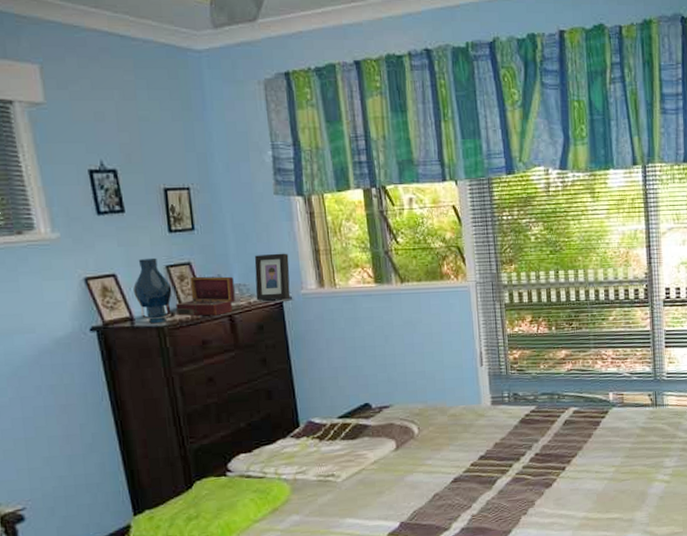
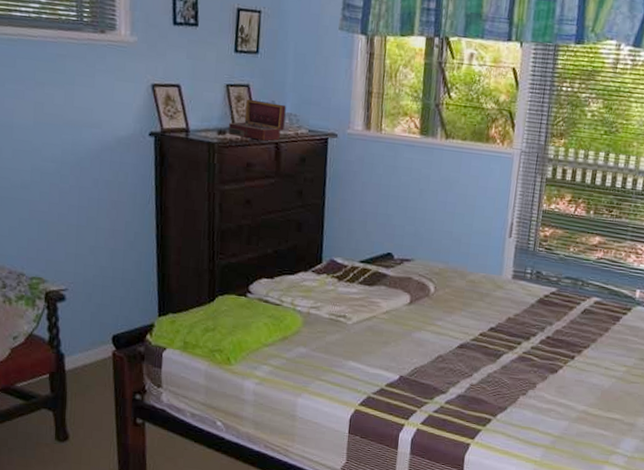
vase: present [133,257,172,324] -> none [193,74,228,140]
picture frame: present [254,253,291,301] -> none [303,87,342,137]

